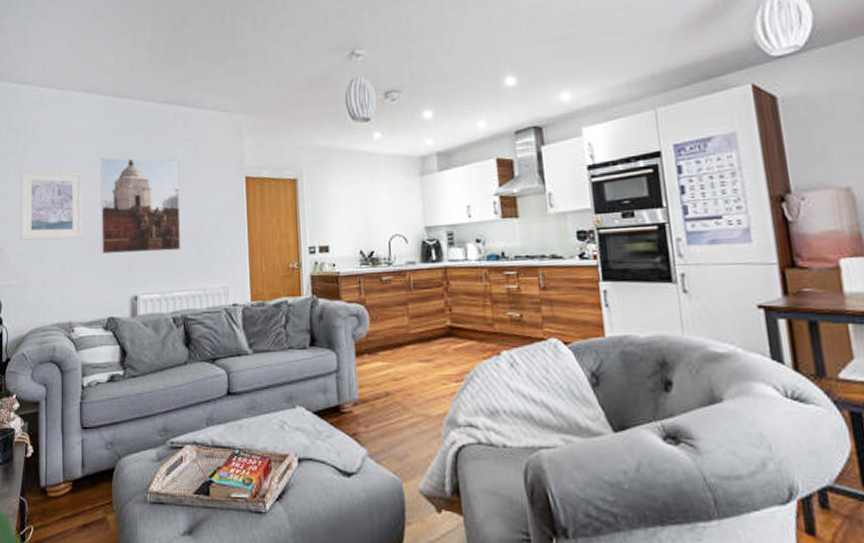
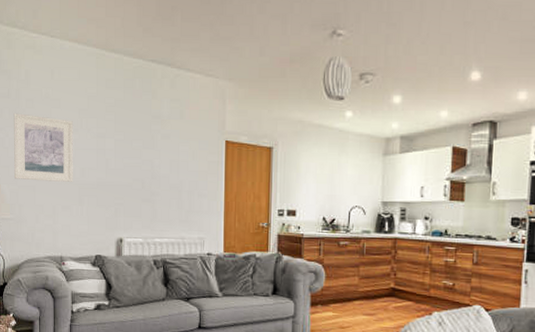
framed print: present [100,157,181,255] -> none [90,109,164,202]

